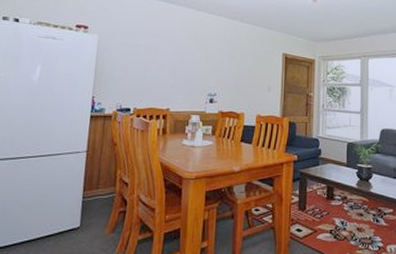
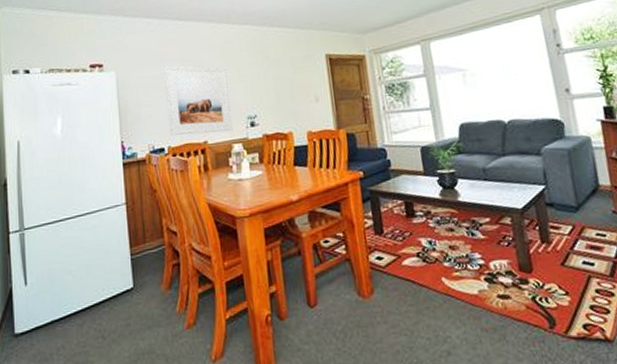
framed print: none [137,38,197,104] -> present [163,66,233,136]

